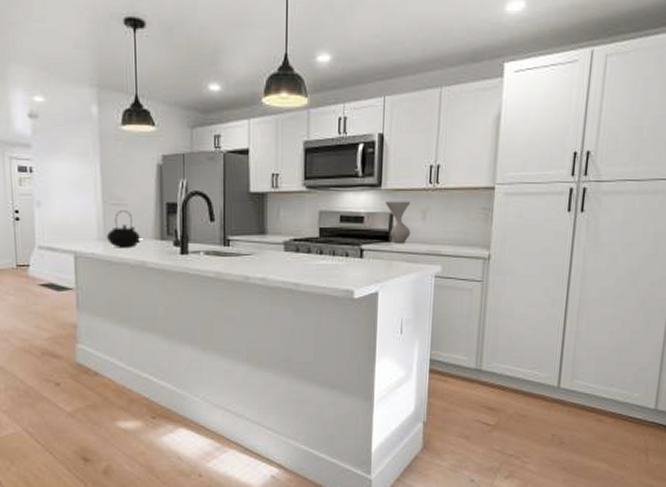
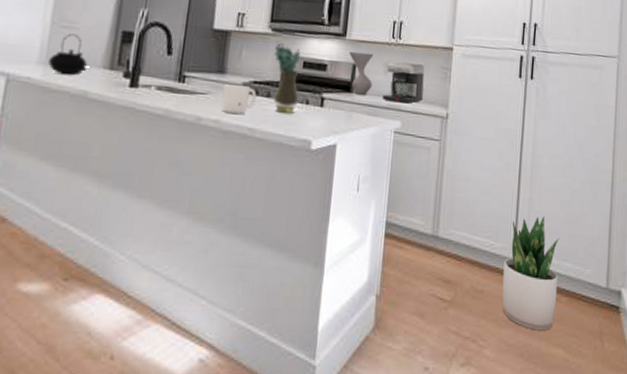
mug: none [266,243,298,270] -> present [221,83,257,114]
vase: none [311,198,338,268] -> present [274,41,300,115]
coffee maker: none [422,207,465,248] -> present [382,62,425,104]
planter: none [545,346,607,448] -> present [502,216,560,331]

